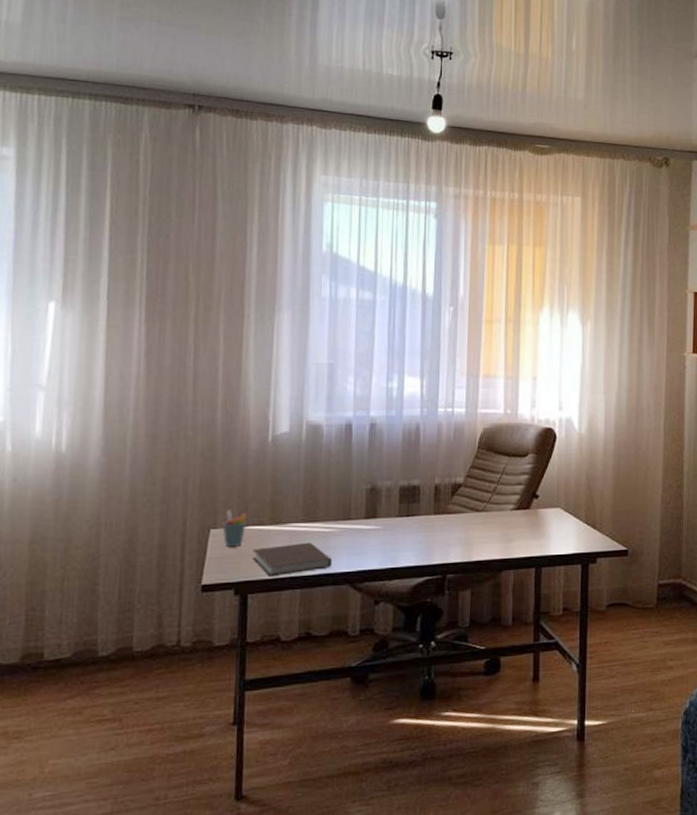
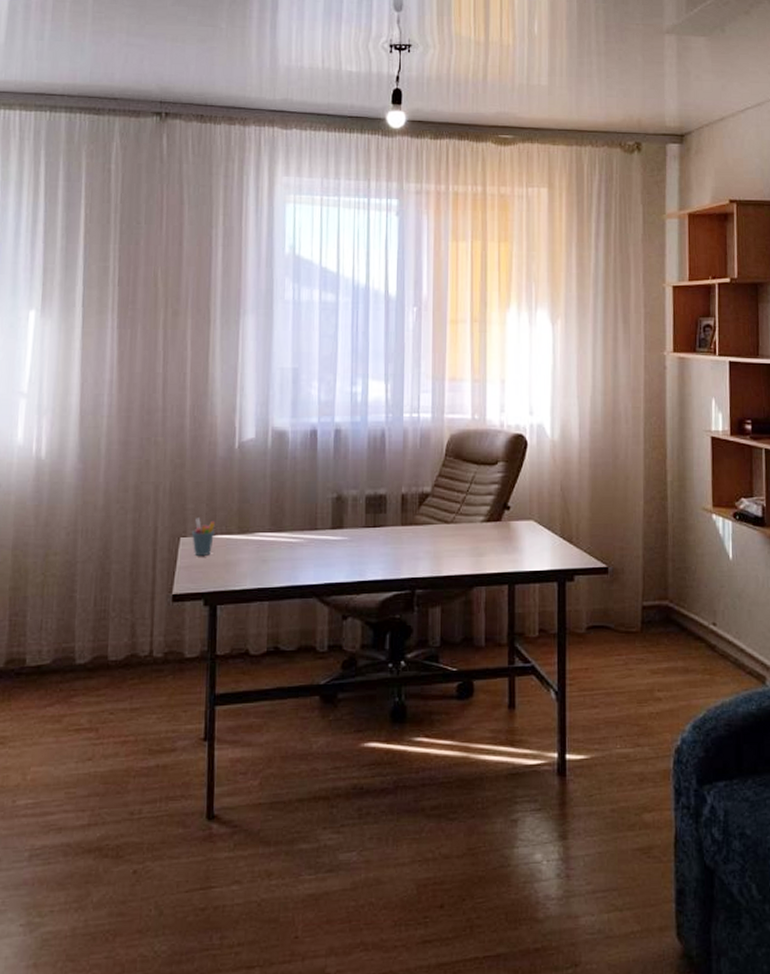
notebook: present [252,542,333,577] -> none [221,552,300,588]

